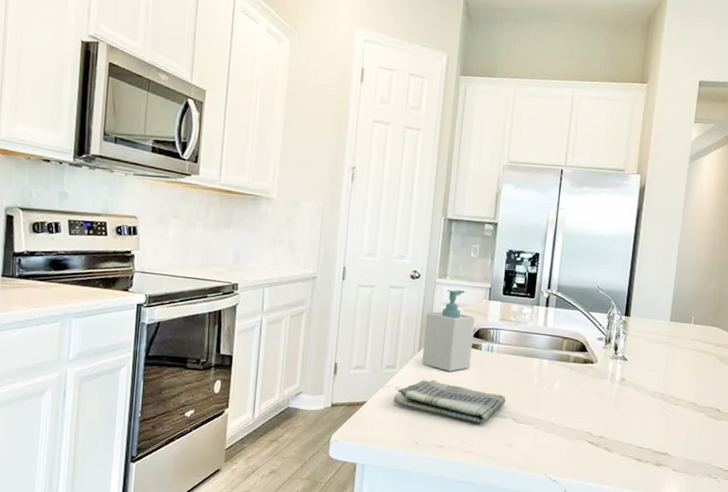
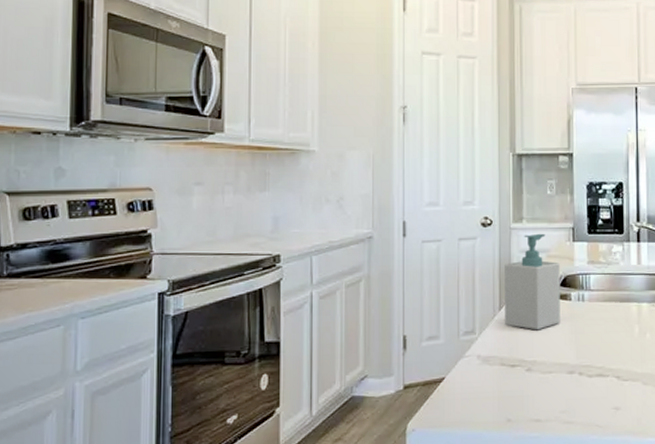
dish towel: present [392,379,506,424] -> none [475,342,605,387]

